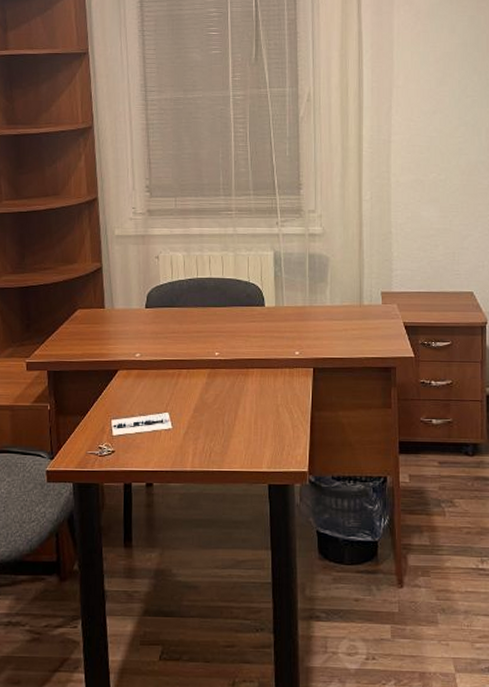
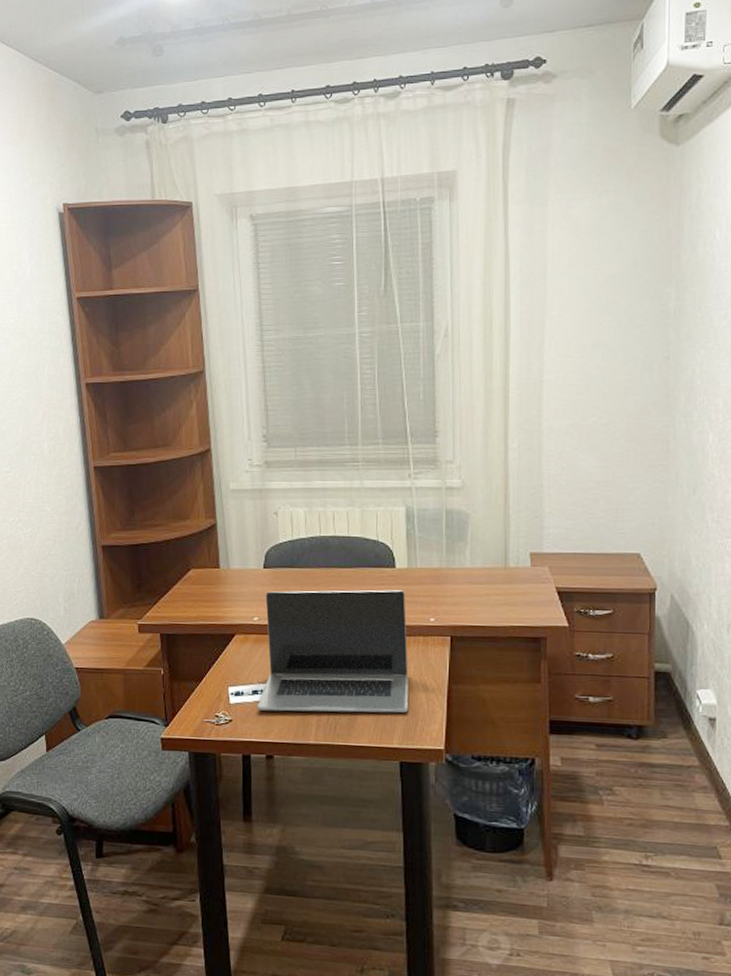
laptop: none [138,326,276,442] -> present [257,590,408,713]

